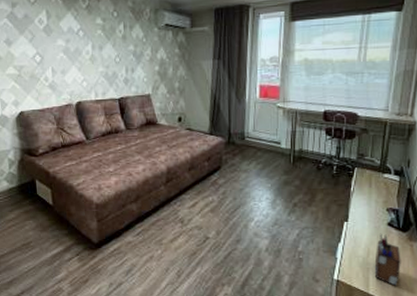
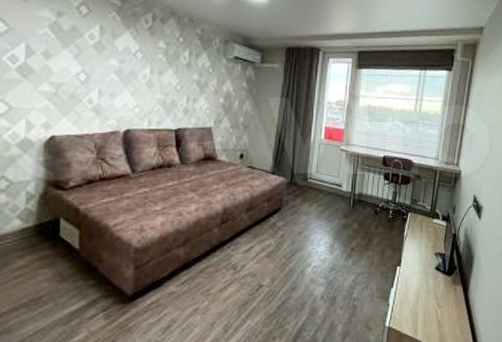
desk organizer: present [374,233,401,286] -> none [422,277,446,330]

